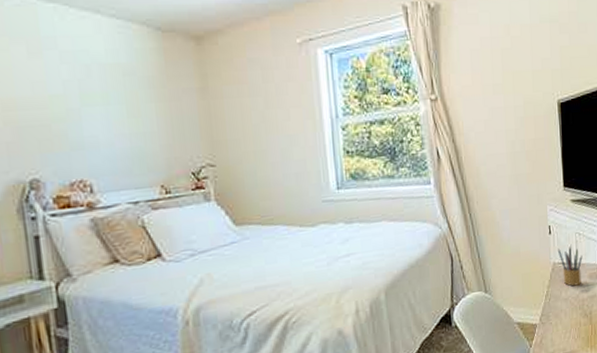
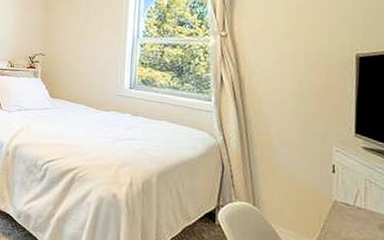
pencil box: present [557,245,583,286] -> none [341,189,372,231]

